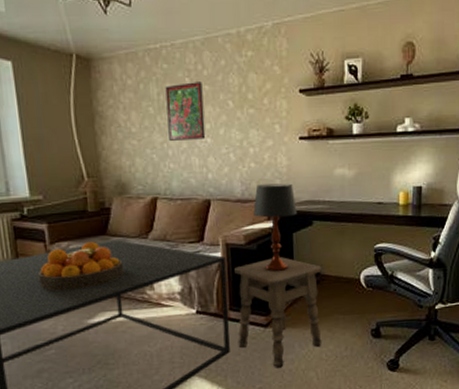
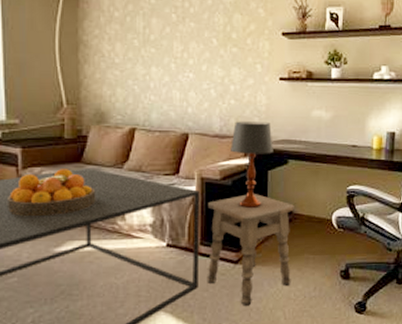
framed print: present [165,82,206,142] -> none [151,18,188,75]

